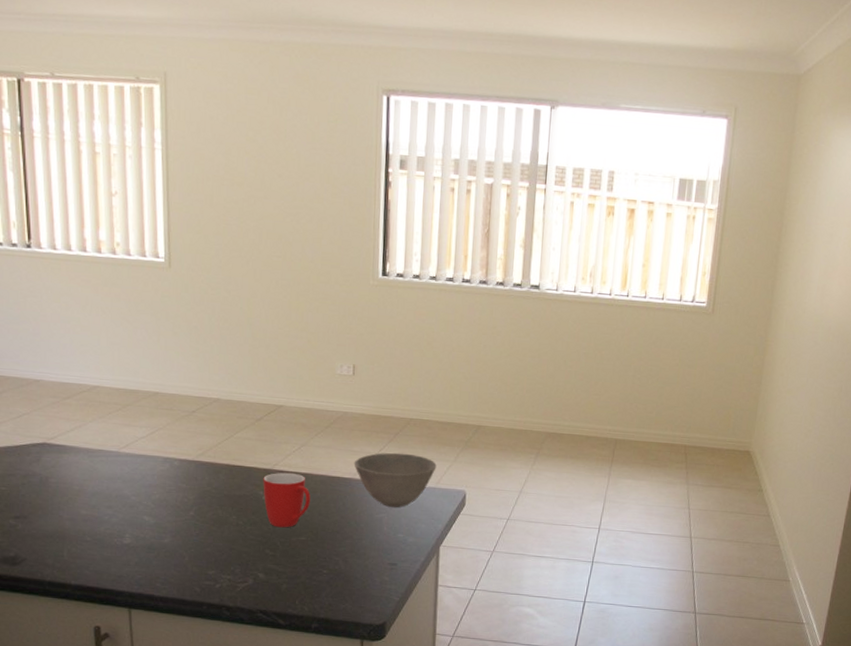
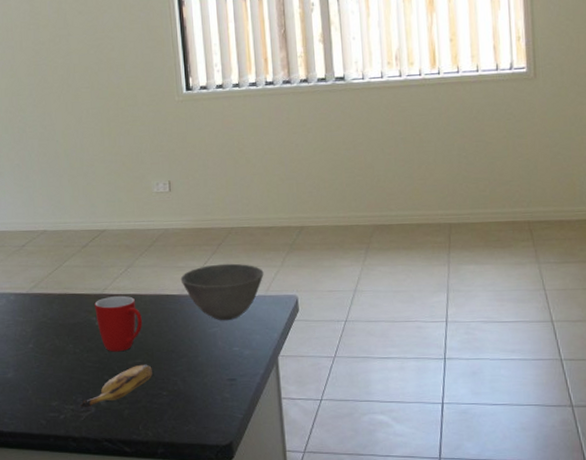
banana: none [236,542,315,578] -> present [78,364,153,407]

